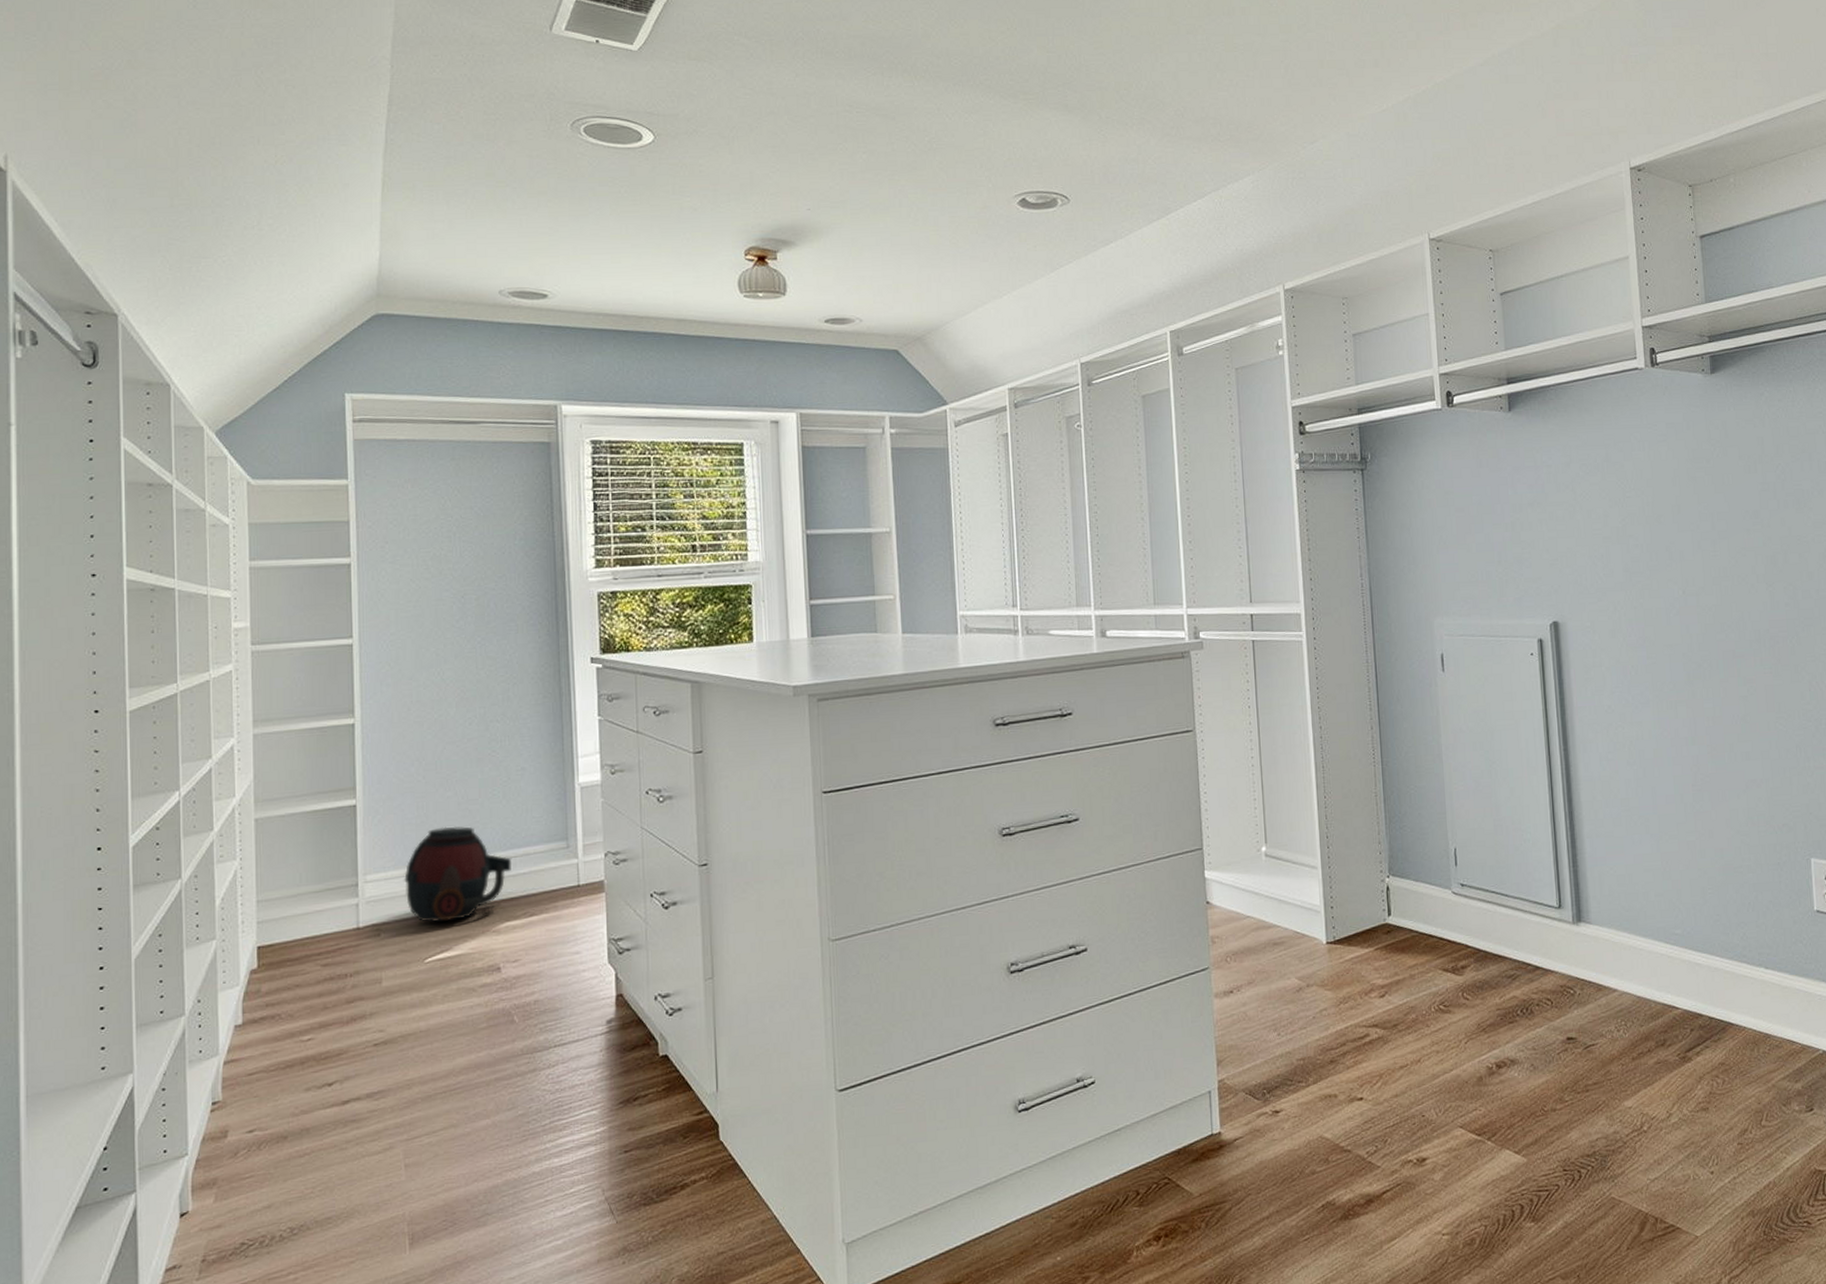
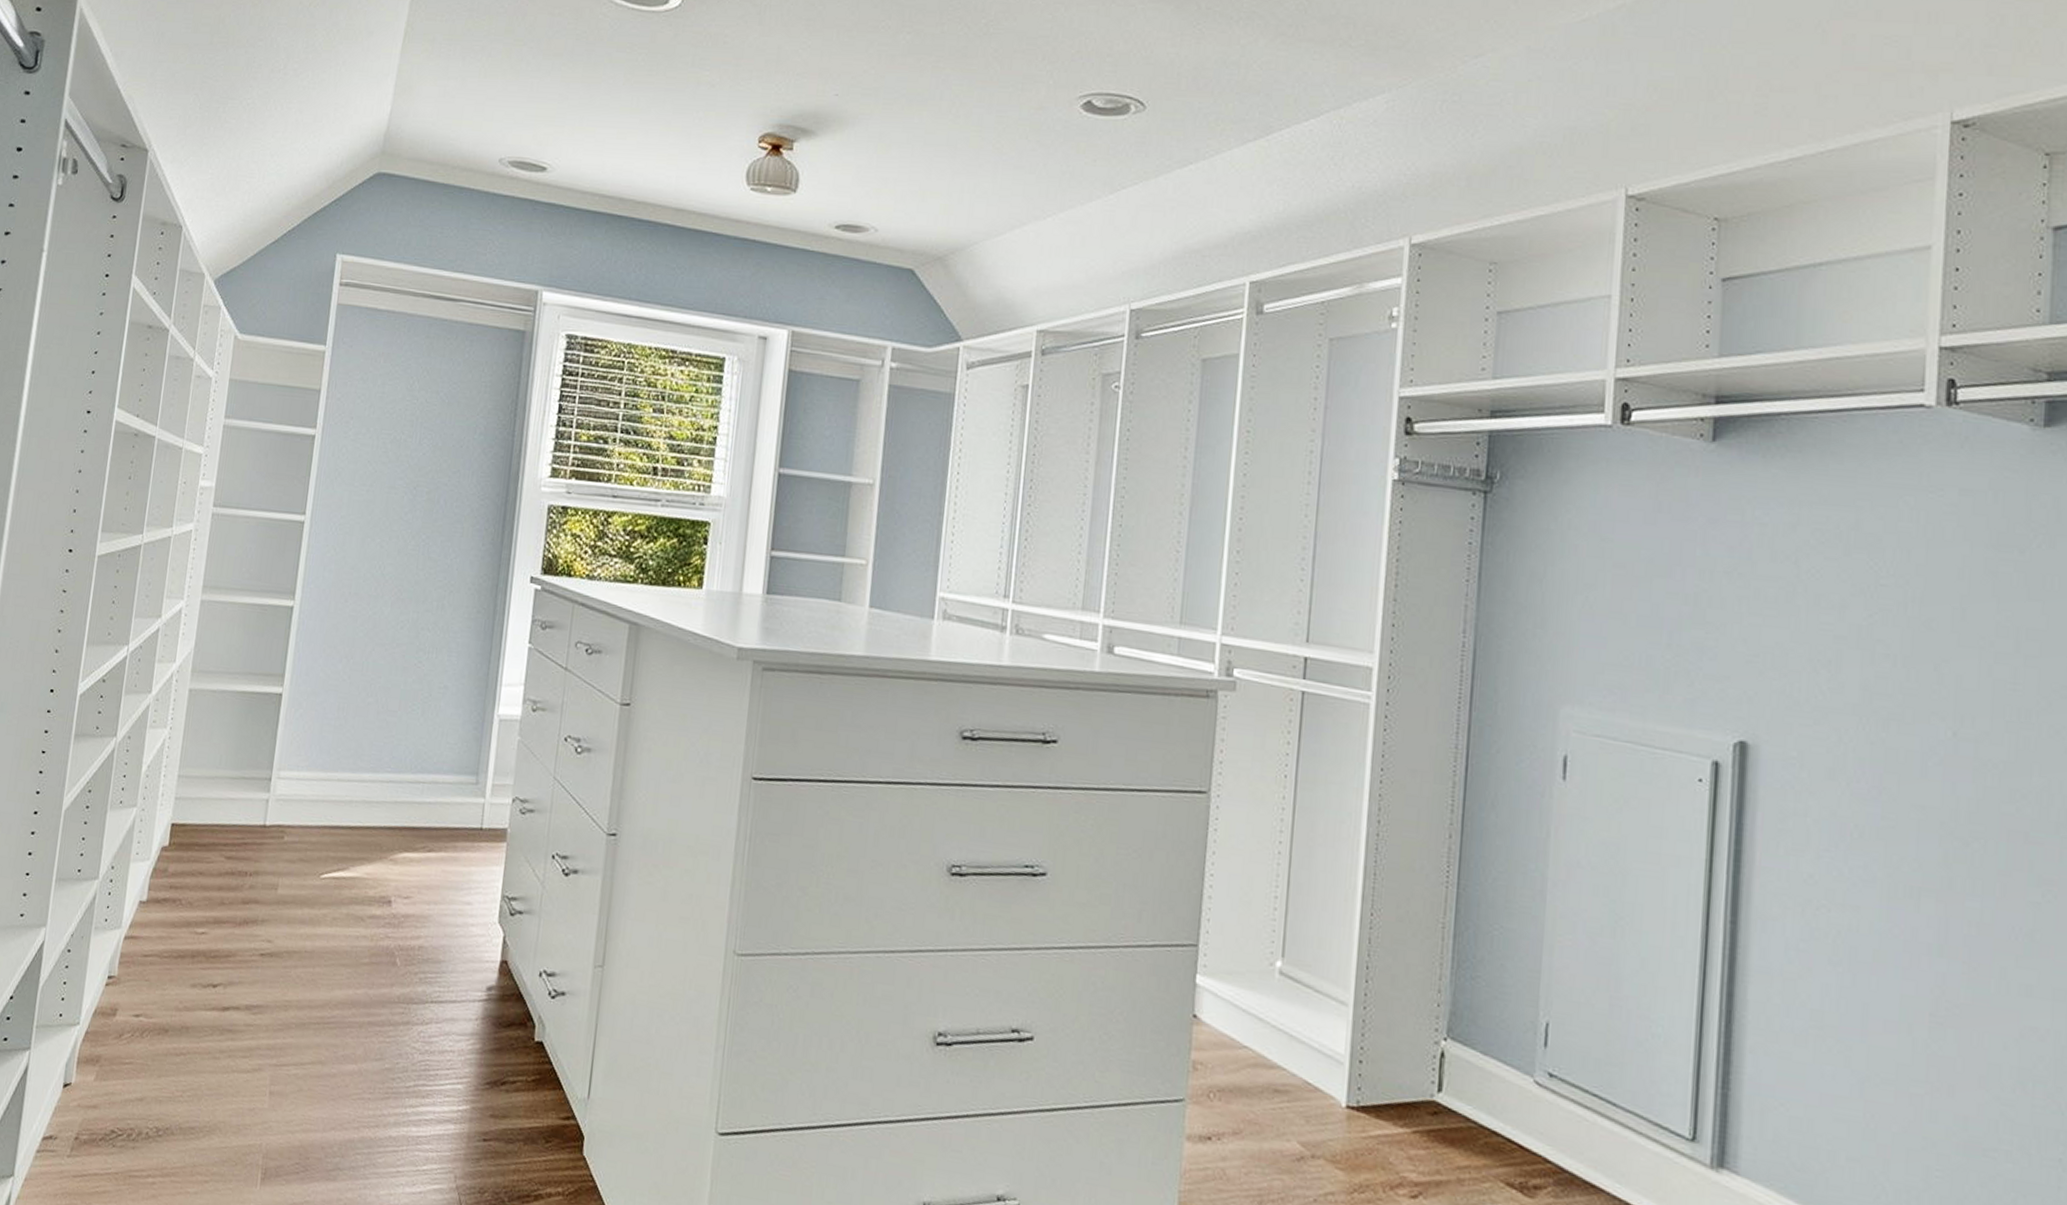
helmet: present [404,826,511,923] -> none [314,734,419,839]

